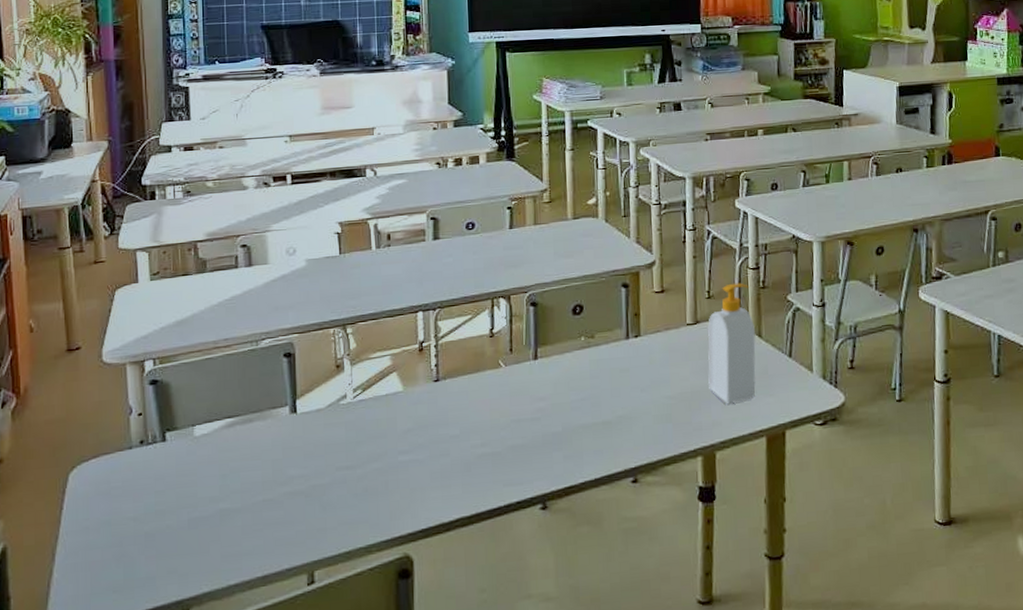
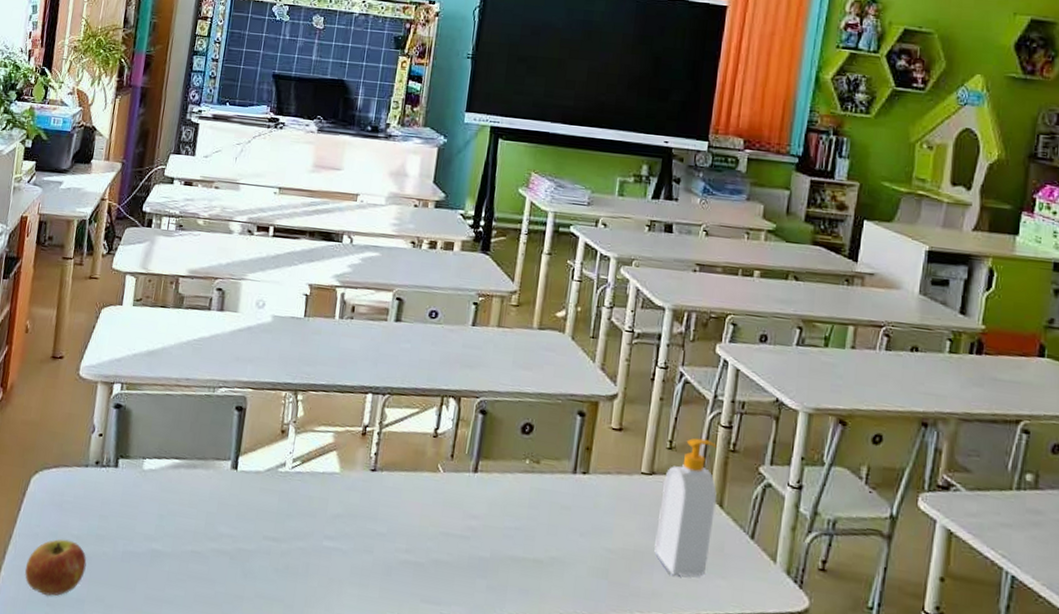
apple: none [80,524,150,584] -> present [25,539,87,596]

